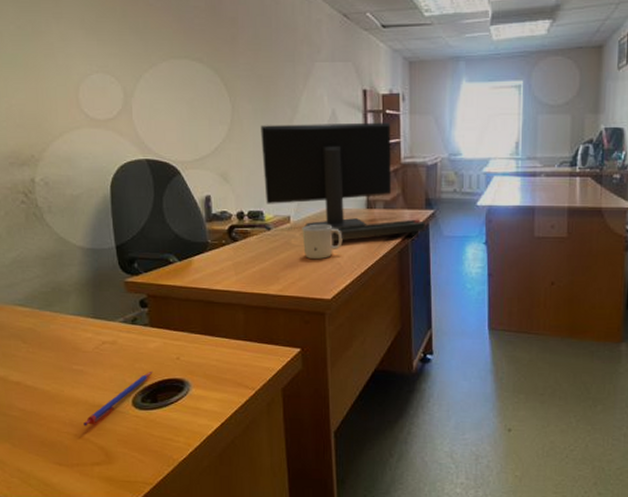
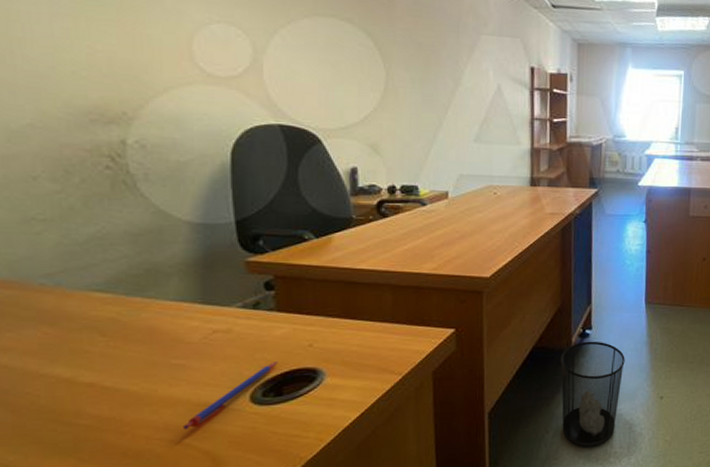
computer monitor: present [260,122,391,229] -> none [418,95,558,206]
mug: present [302,223,343,260] -> none [460,200,504,237]
computer keyboard: present [332,219,427,247] -> none [493,197,590,224]
waste bin: none [402,366,469,476] -> present [561,341,625,448]

